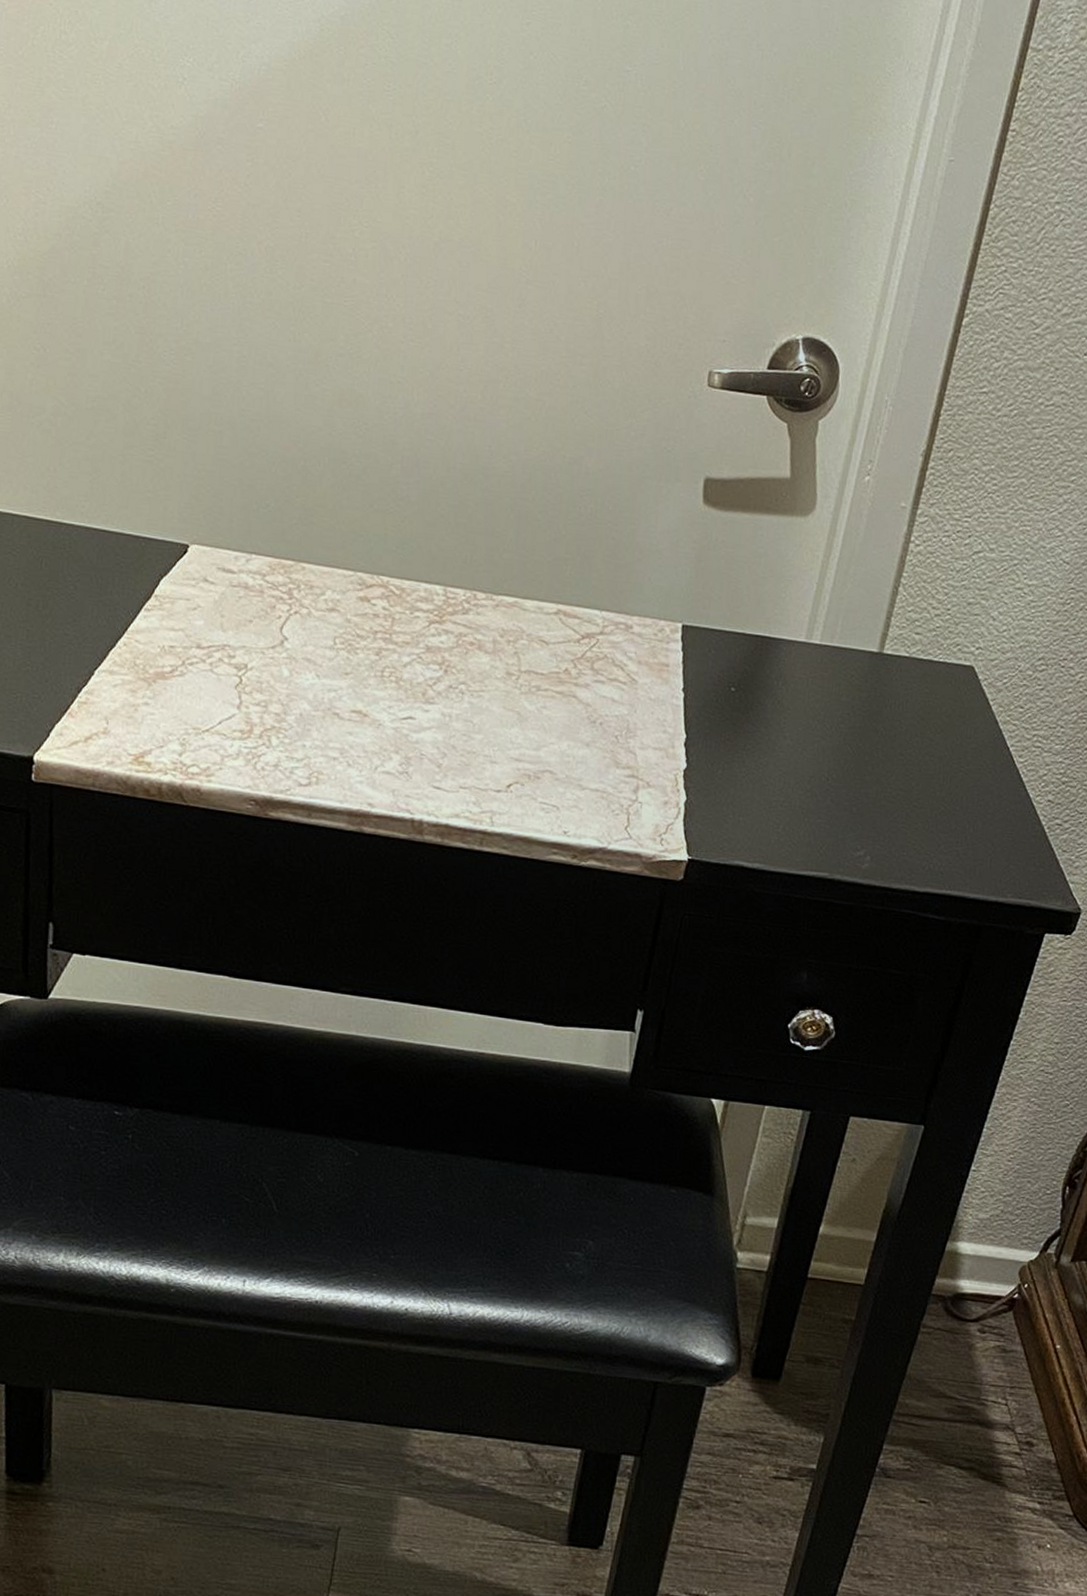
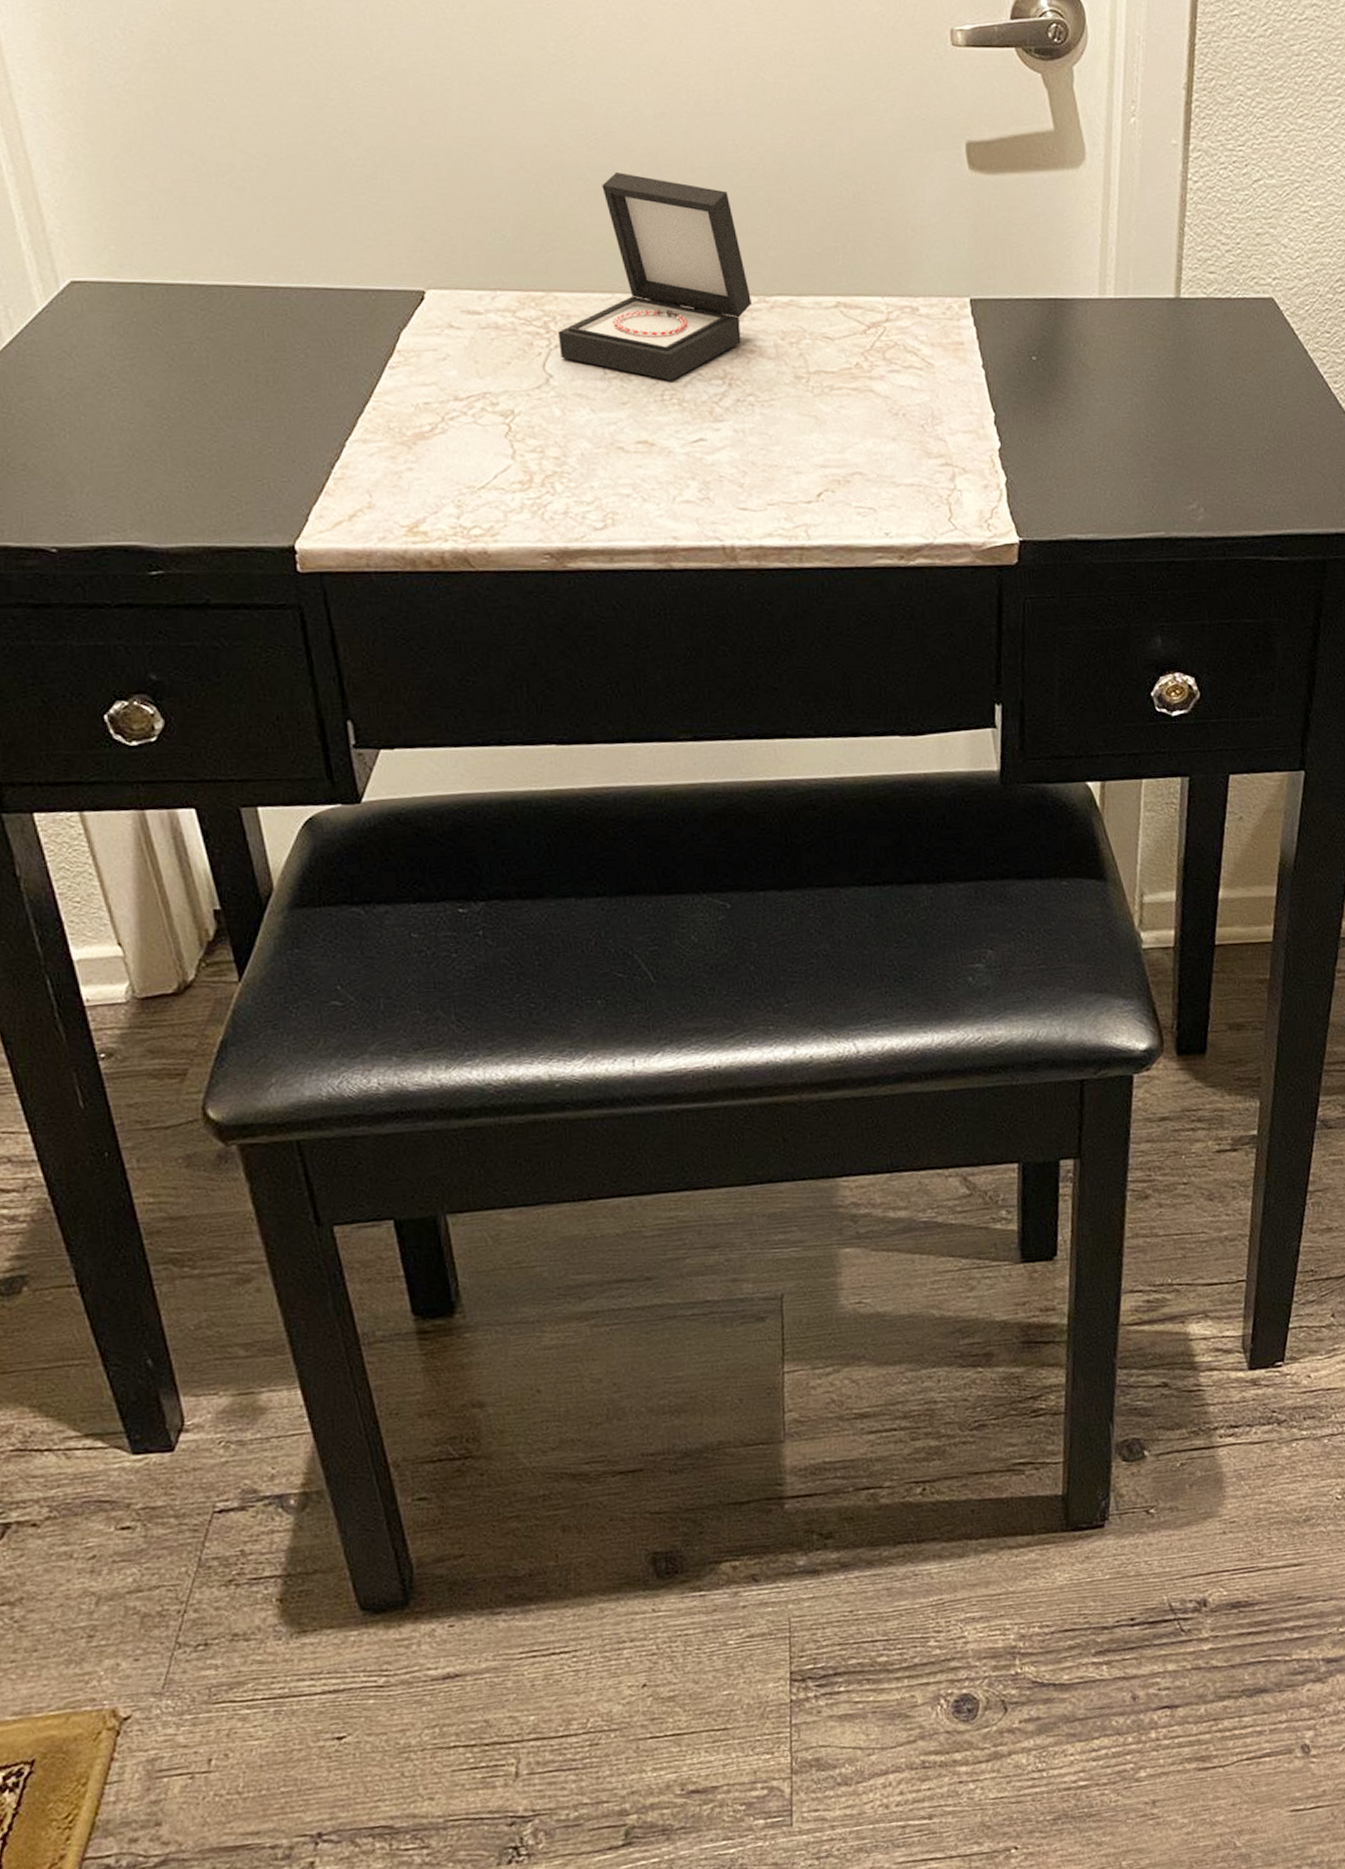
jewelry box: none [298,461,480,660] -> present [559,171,752,381]

